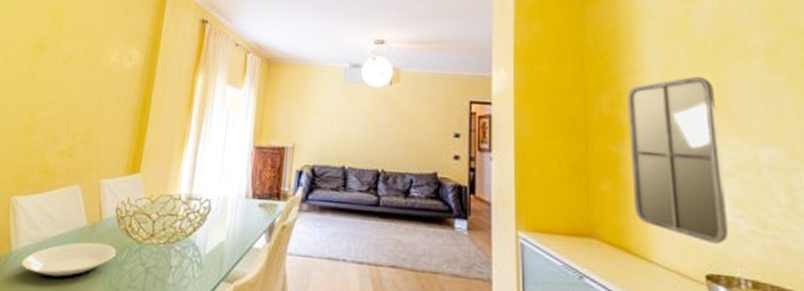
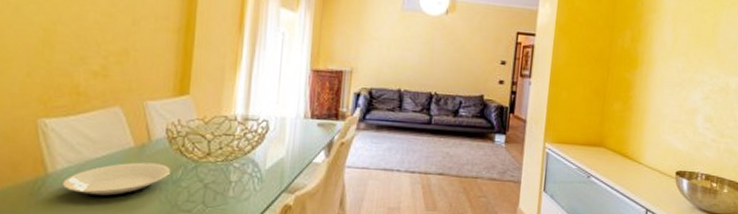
home mirror: present [627,76,729,244] -> none [635,17,710,149]

